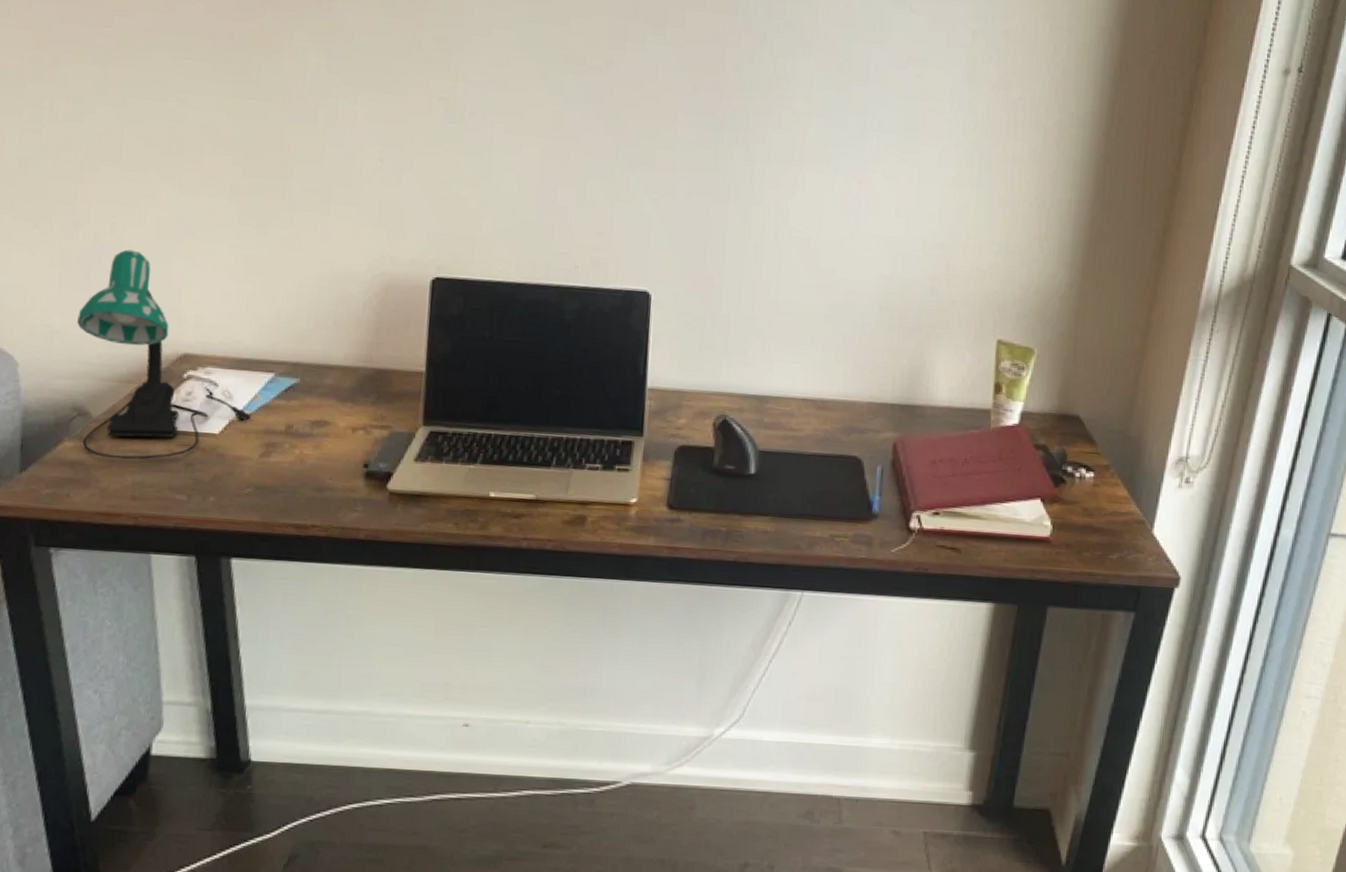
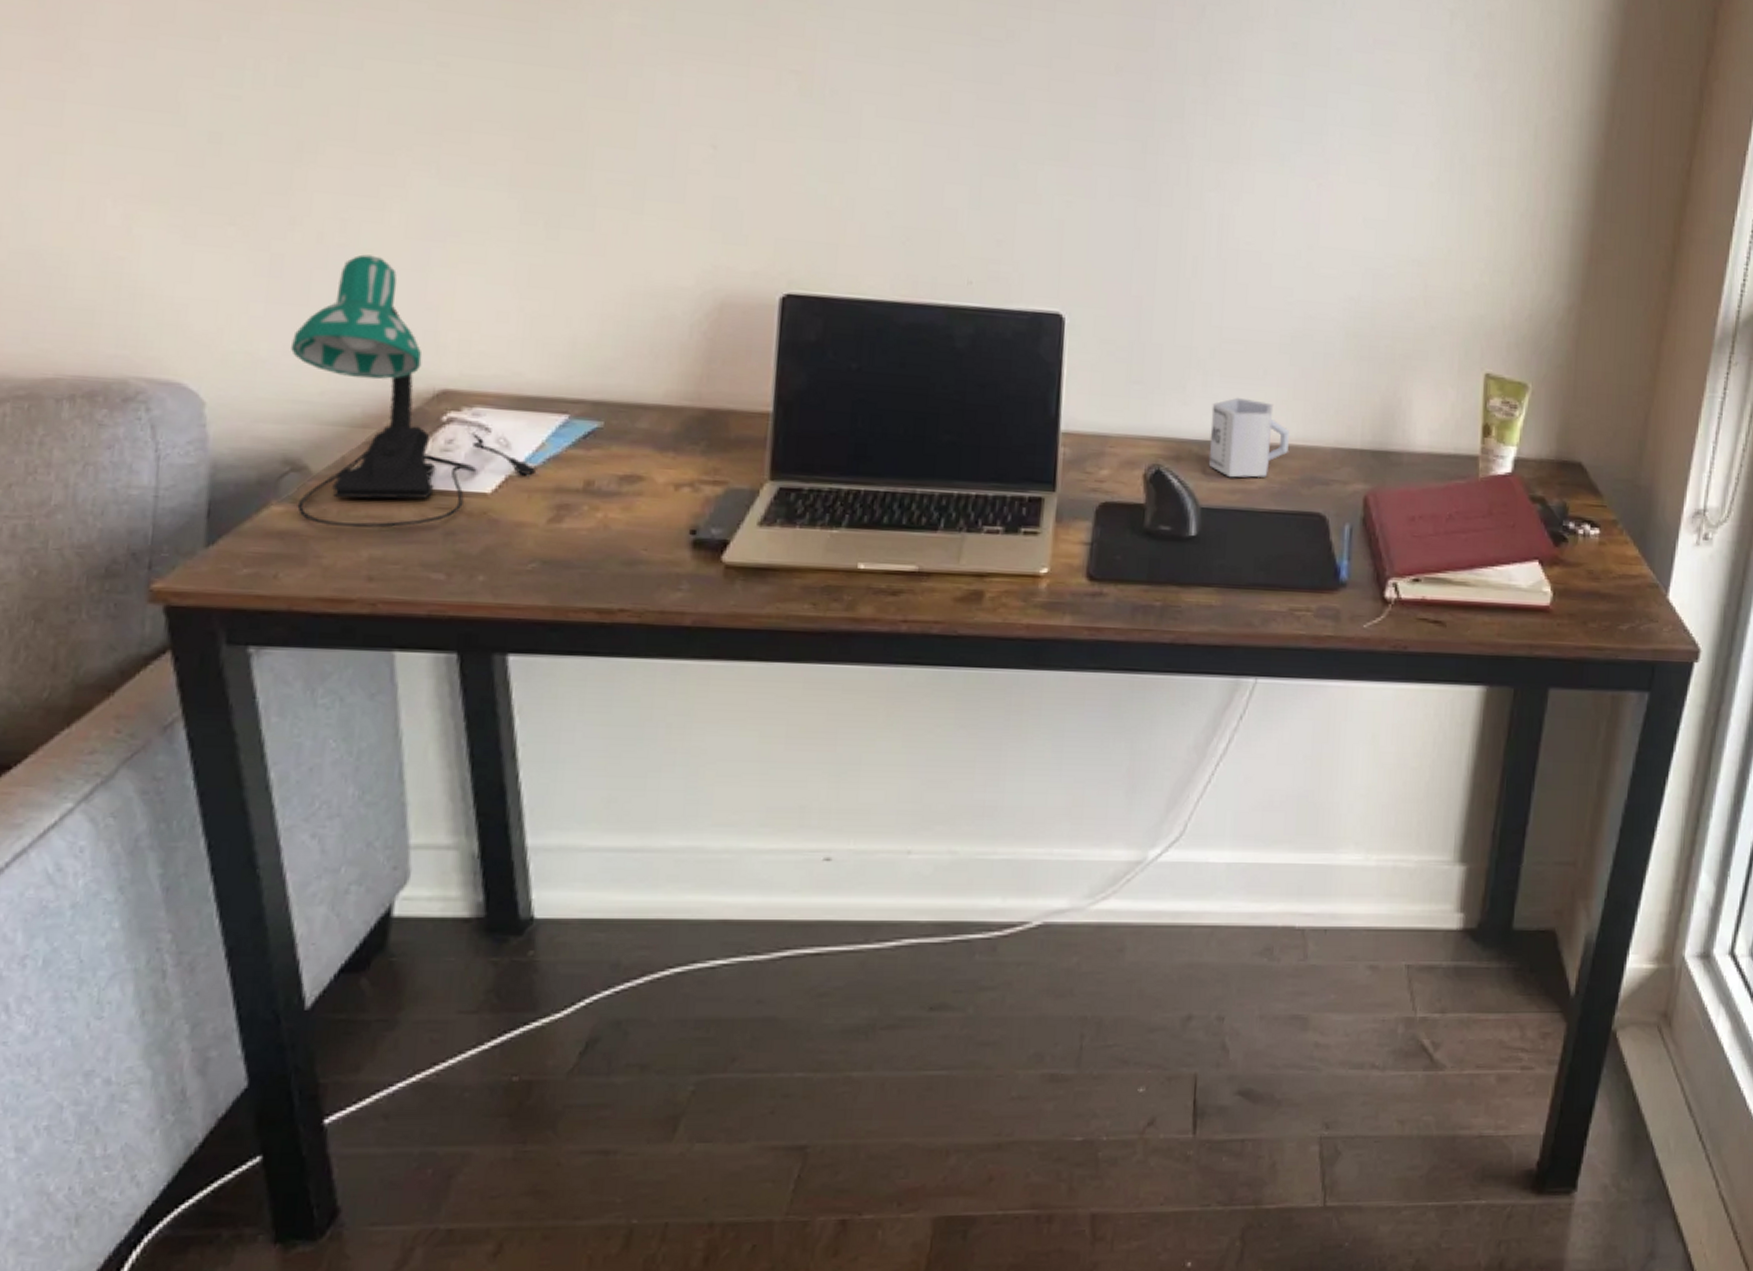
cup: none [765,360,832,427] -> present [1208,397,1289,478]

